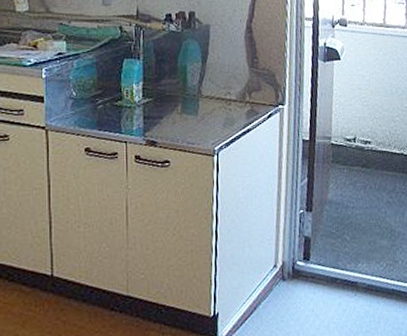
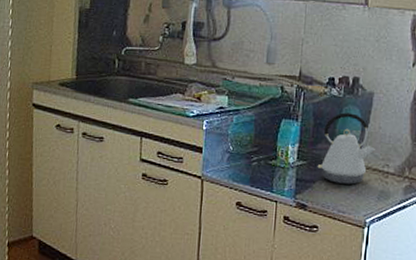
kettle: none [163,46,216,116] -> present [317,112,375,185]

